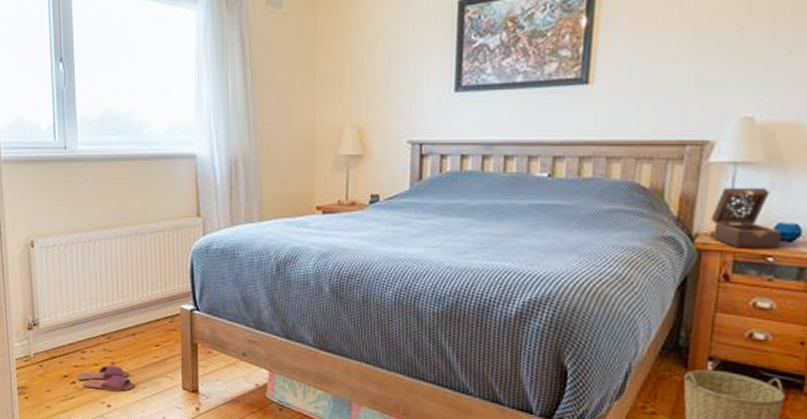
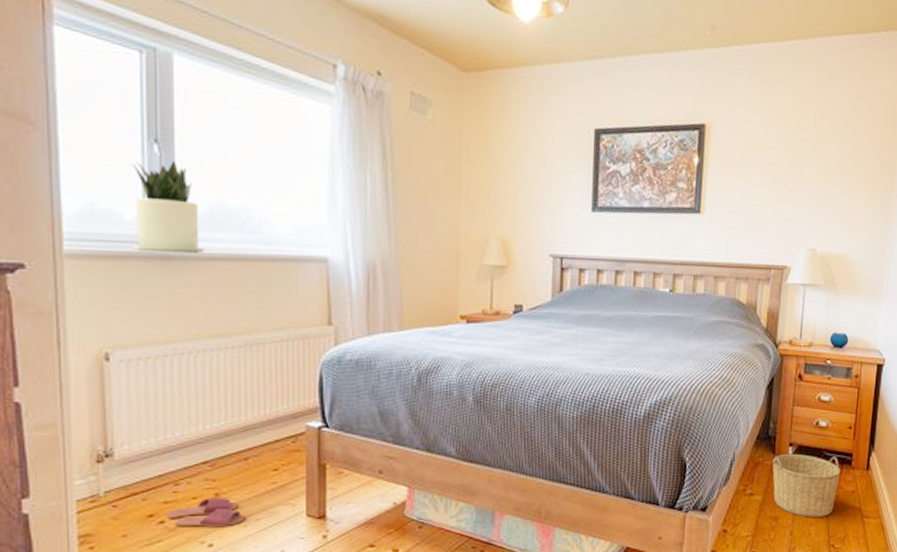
planter: none [46,76,99,156] -> present [131,160,205,254]
jewelry box: present [711,187,781,250] -> none [789,304,835,354]

